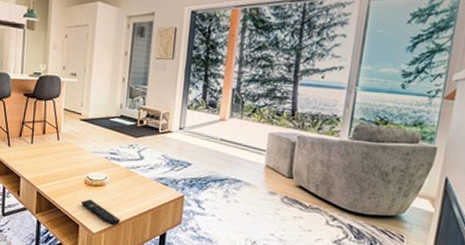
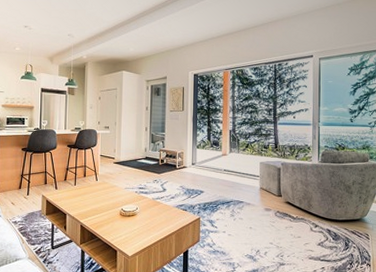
remote control: present [80,199,121,226] -> none [117,228,151,249]

